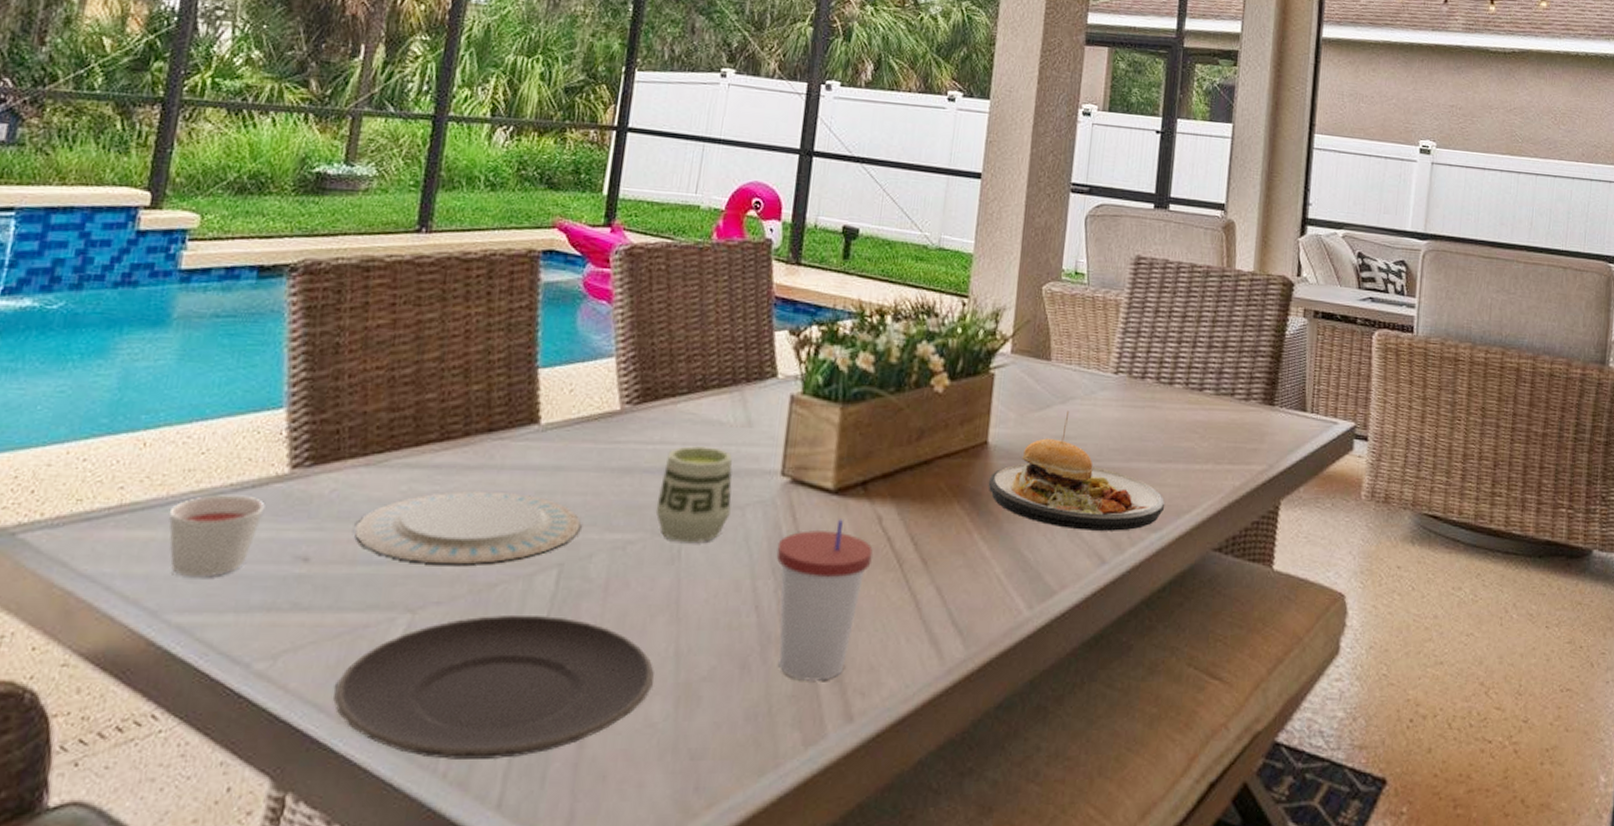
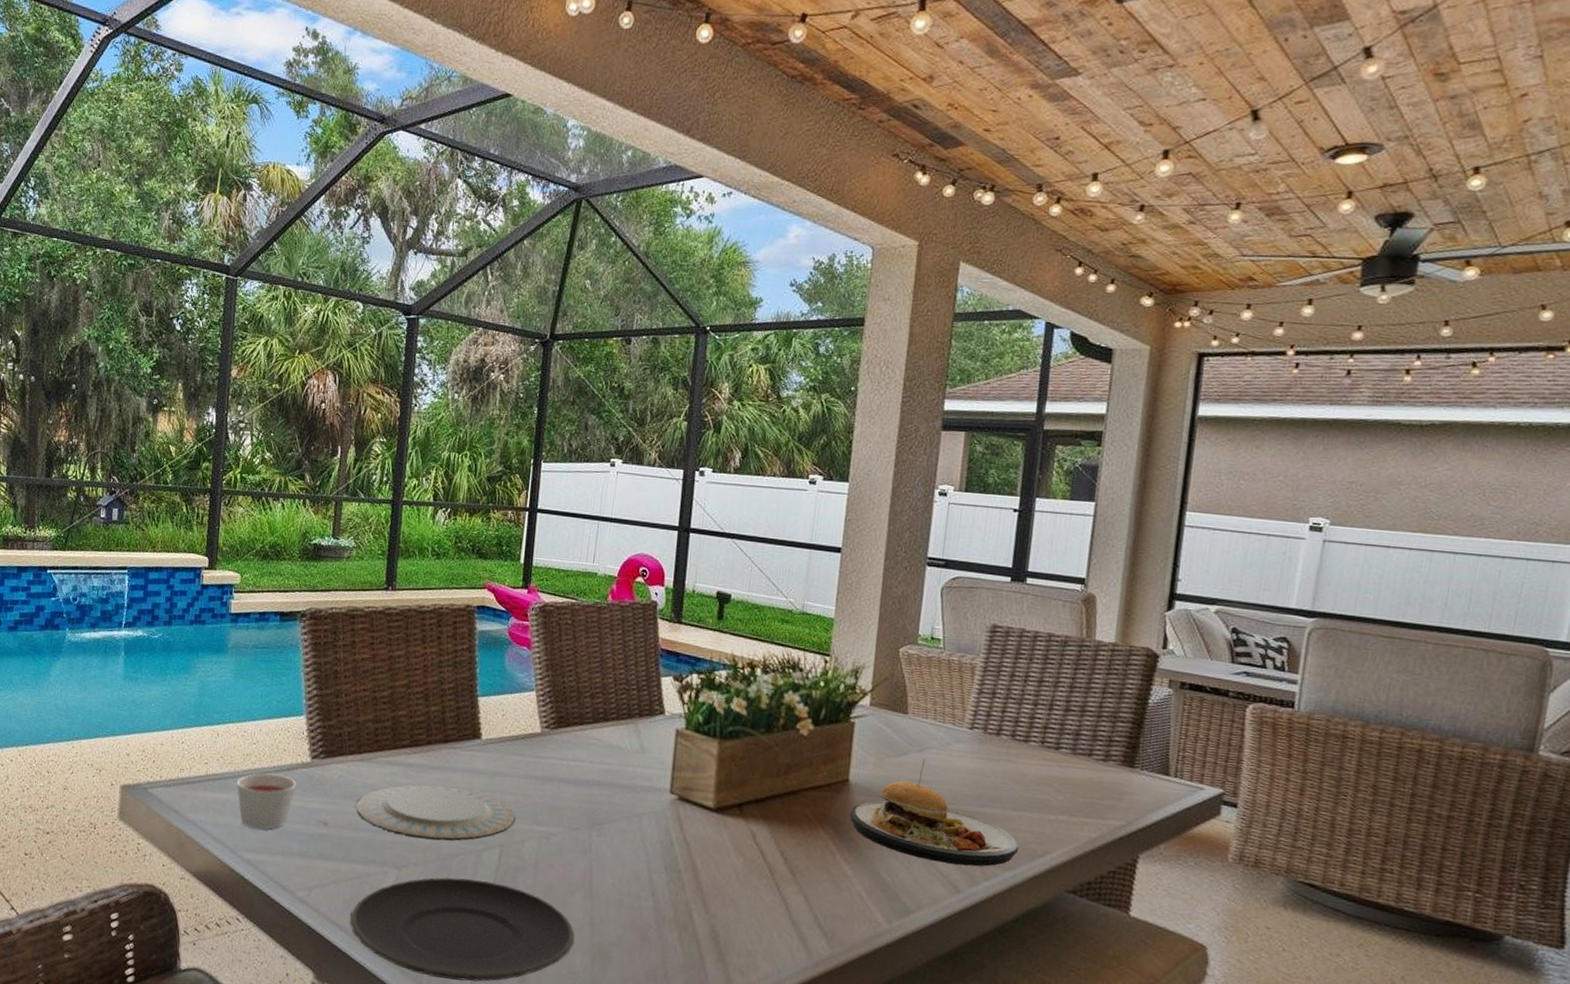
cup: present [655,446,732,544] -> none [571,764,630,840]
cup: present [776,519,874,682] -> none [667,832,749,958]

